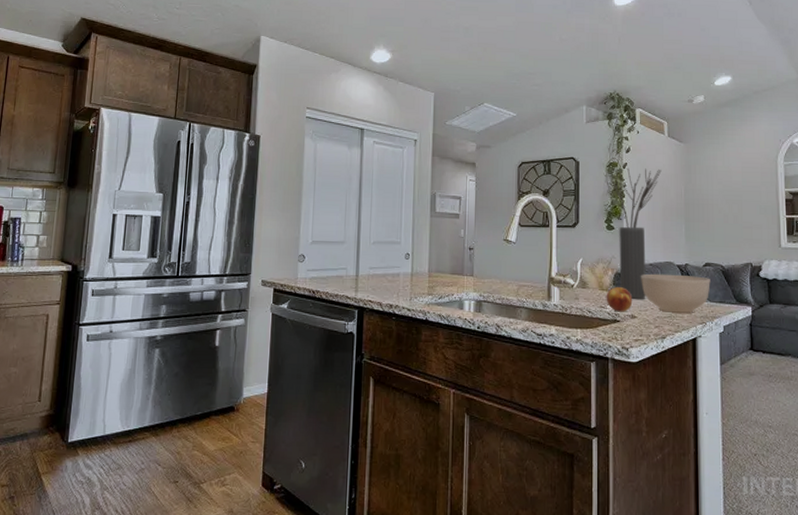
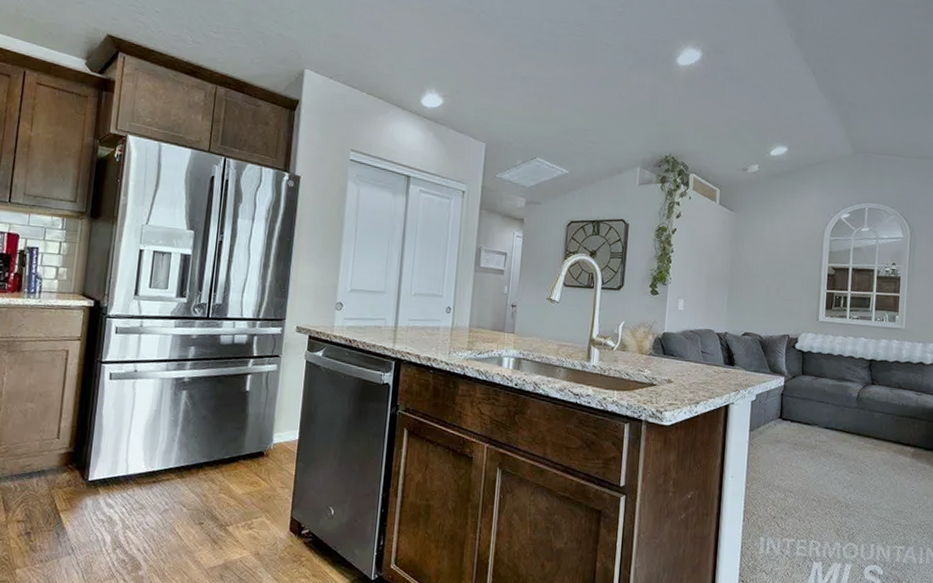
fruit: present [606,286,633,312] -> none [644,350,671,377]
vase: present [612,168,662,300] -> none [659,233,710,366]
bowl: present [640,273,711,313] -> none [679,340,748,381]

